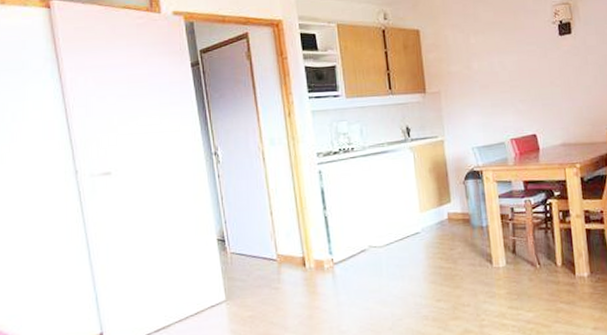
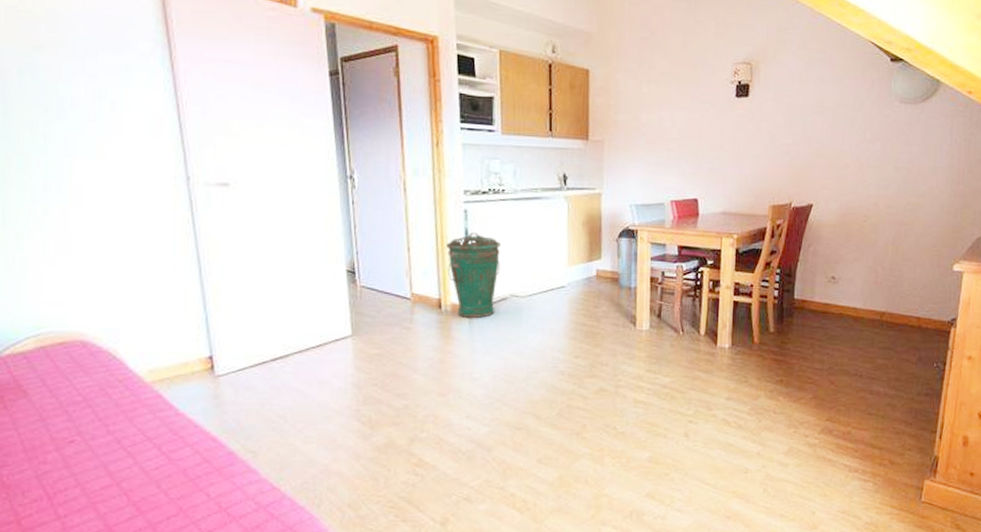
trash can: none [305,191,358,273] -> present [446,232,501,319]

